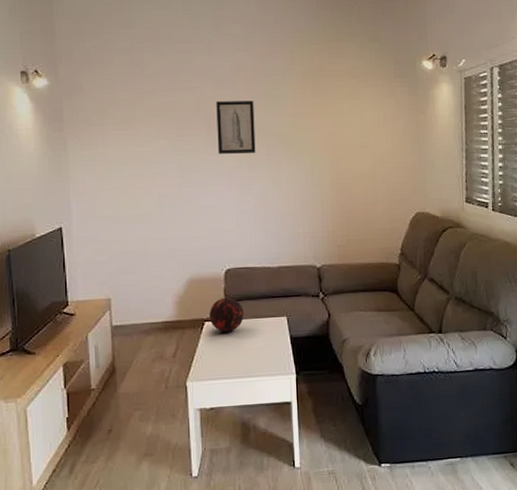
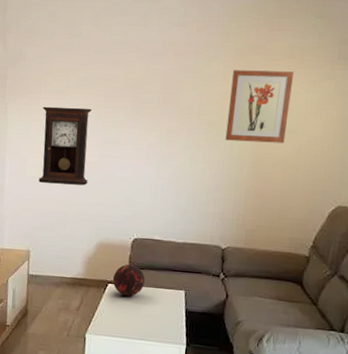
pendulum clock: none [108,137,169,221] -> present [38,106,92,186]
wall art: present [216,101,256,154] -> none [140,76,182,130]
wall art: none [302,91,360,160] -> present [225,70,293,143]

